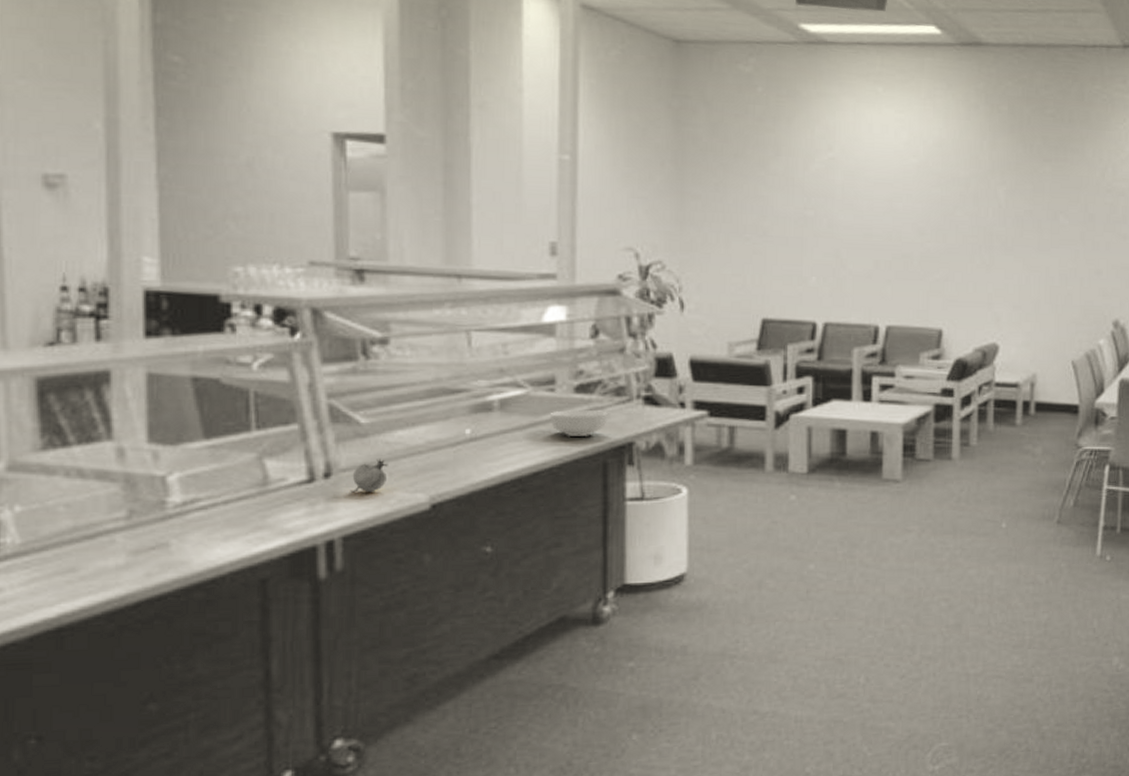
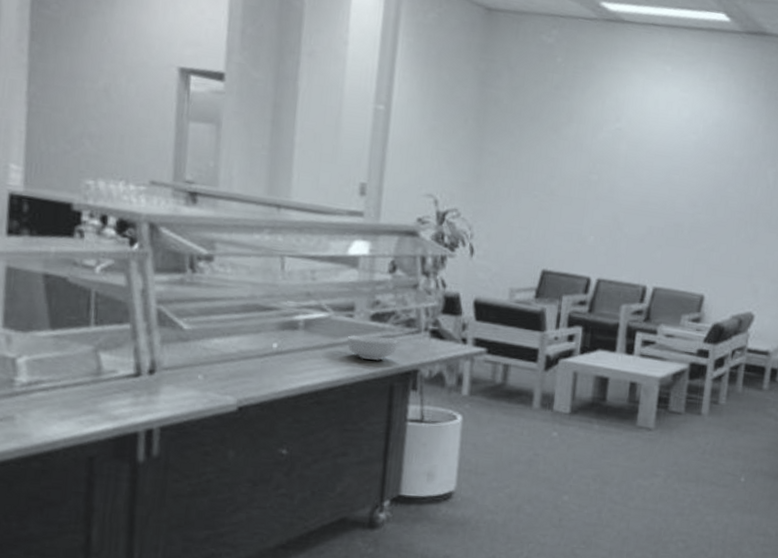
fruit: present [350,459,388,493] -> none [170,362,204,391]

